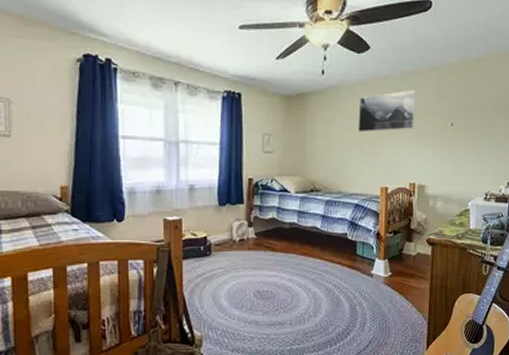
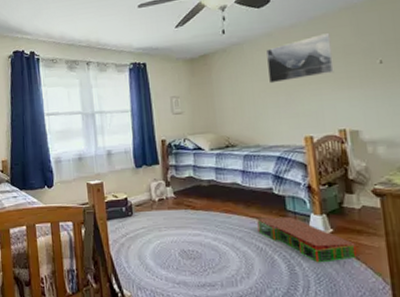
storage bin: none [329,260,408,303] -> present [257,216,357,263]

